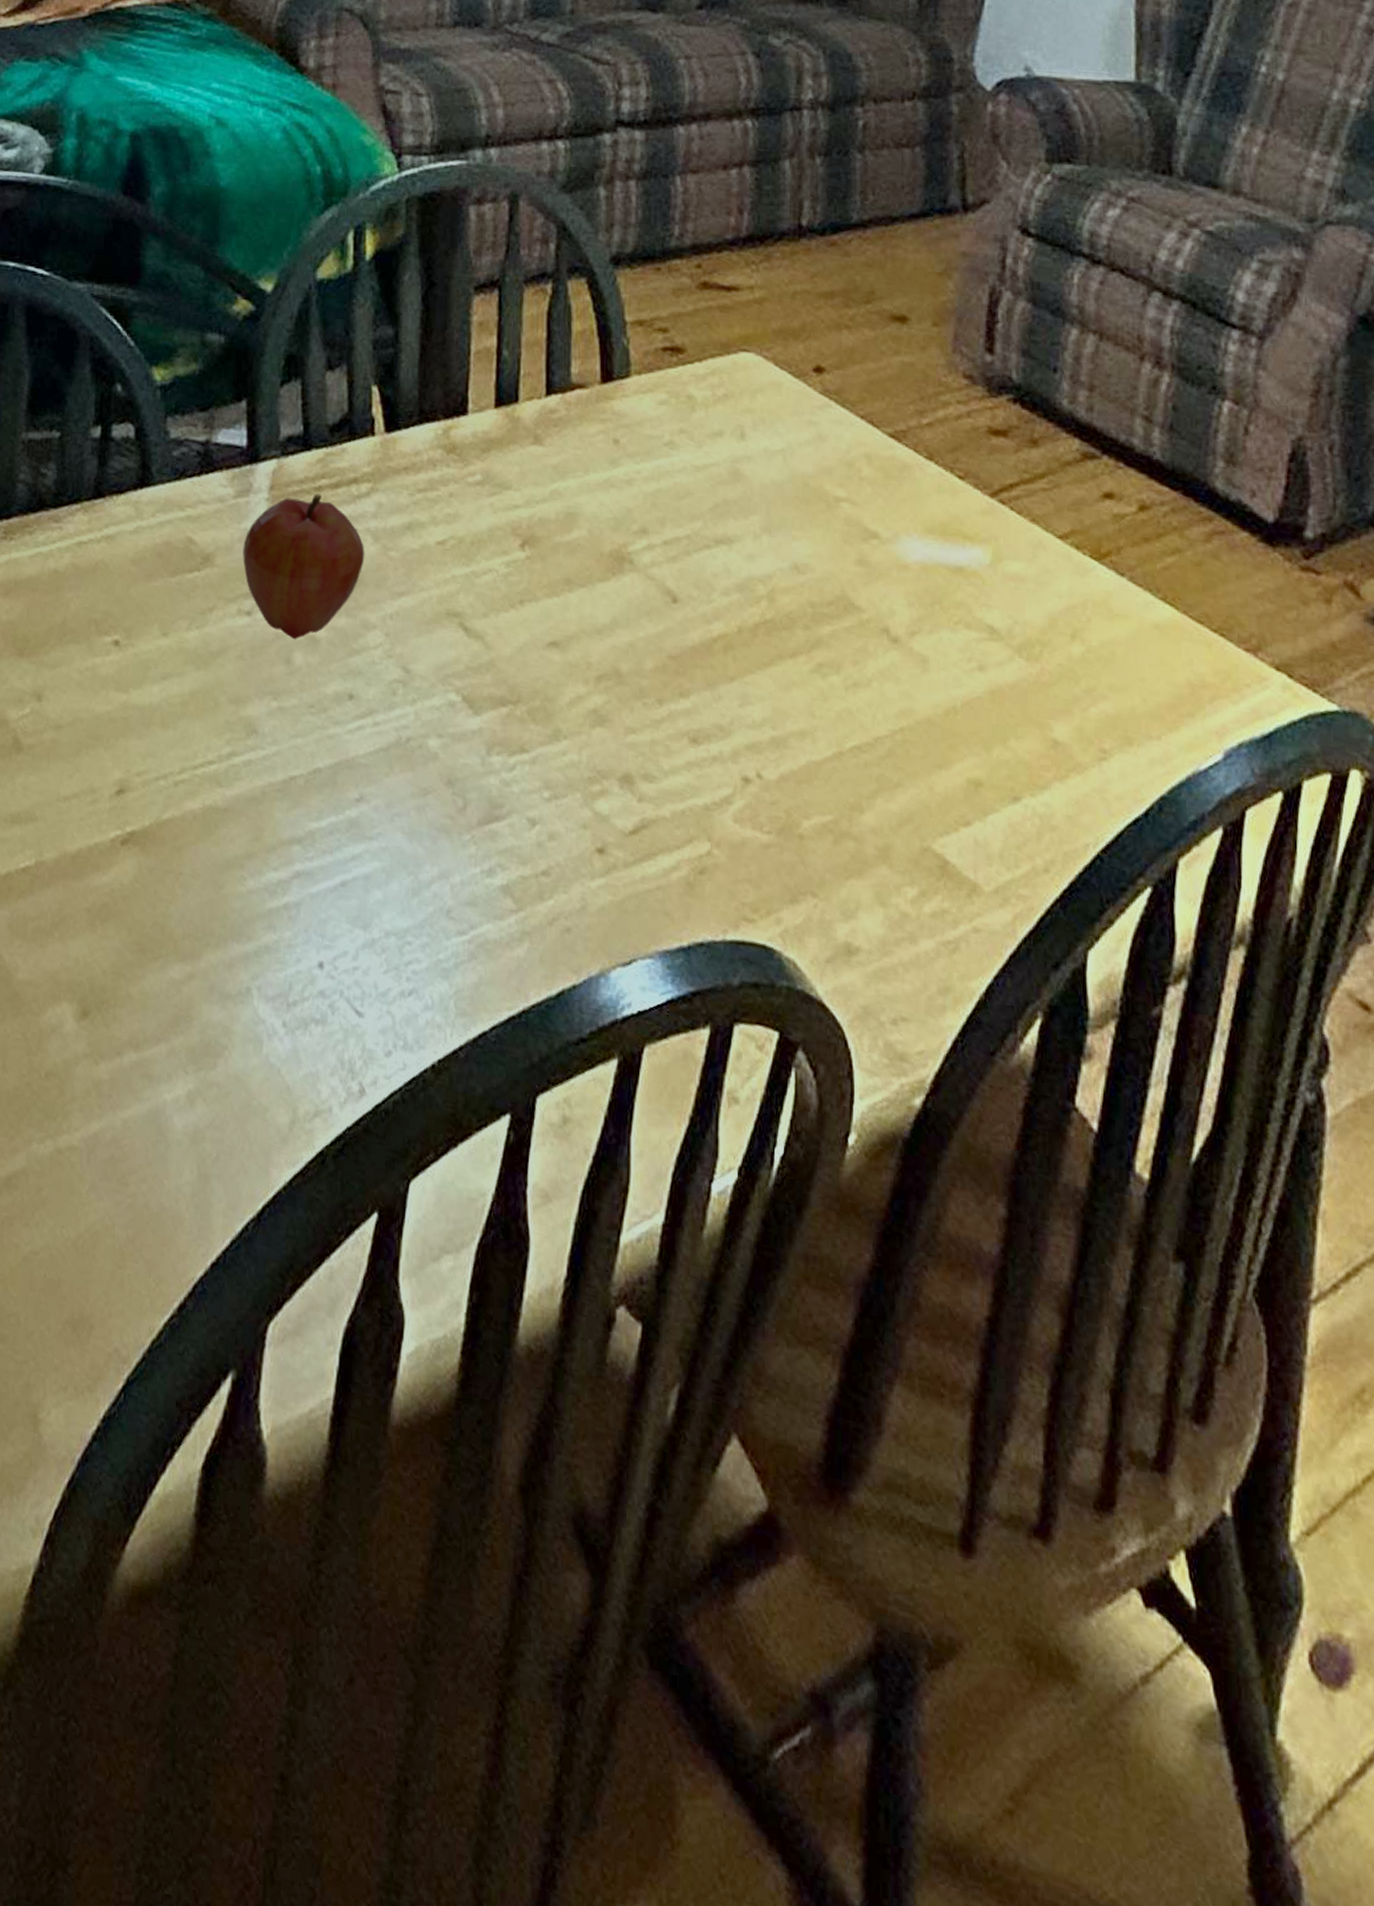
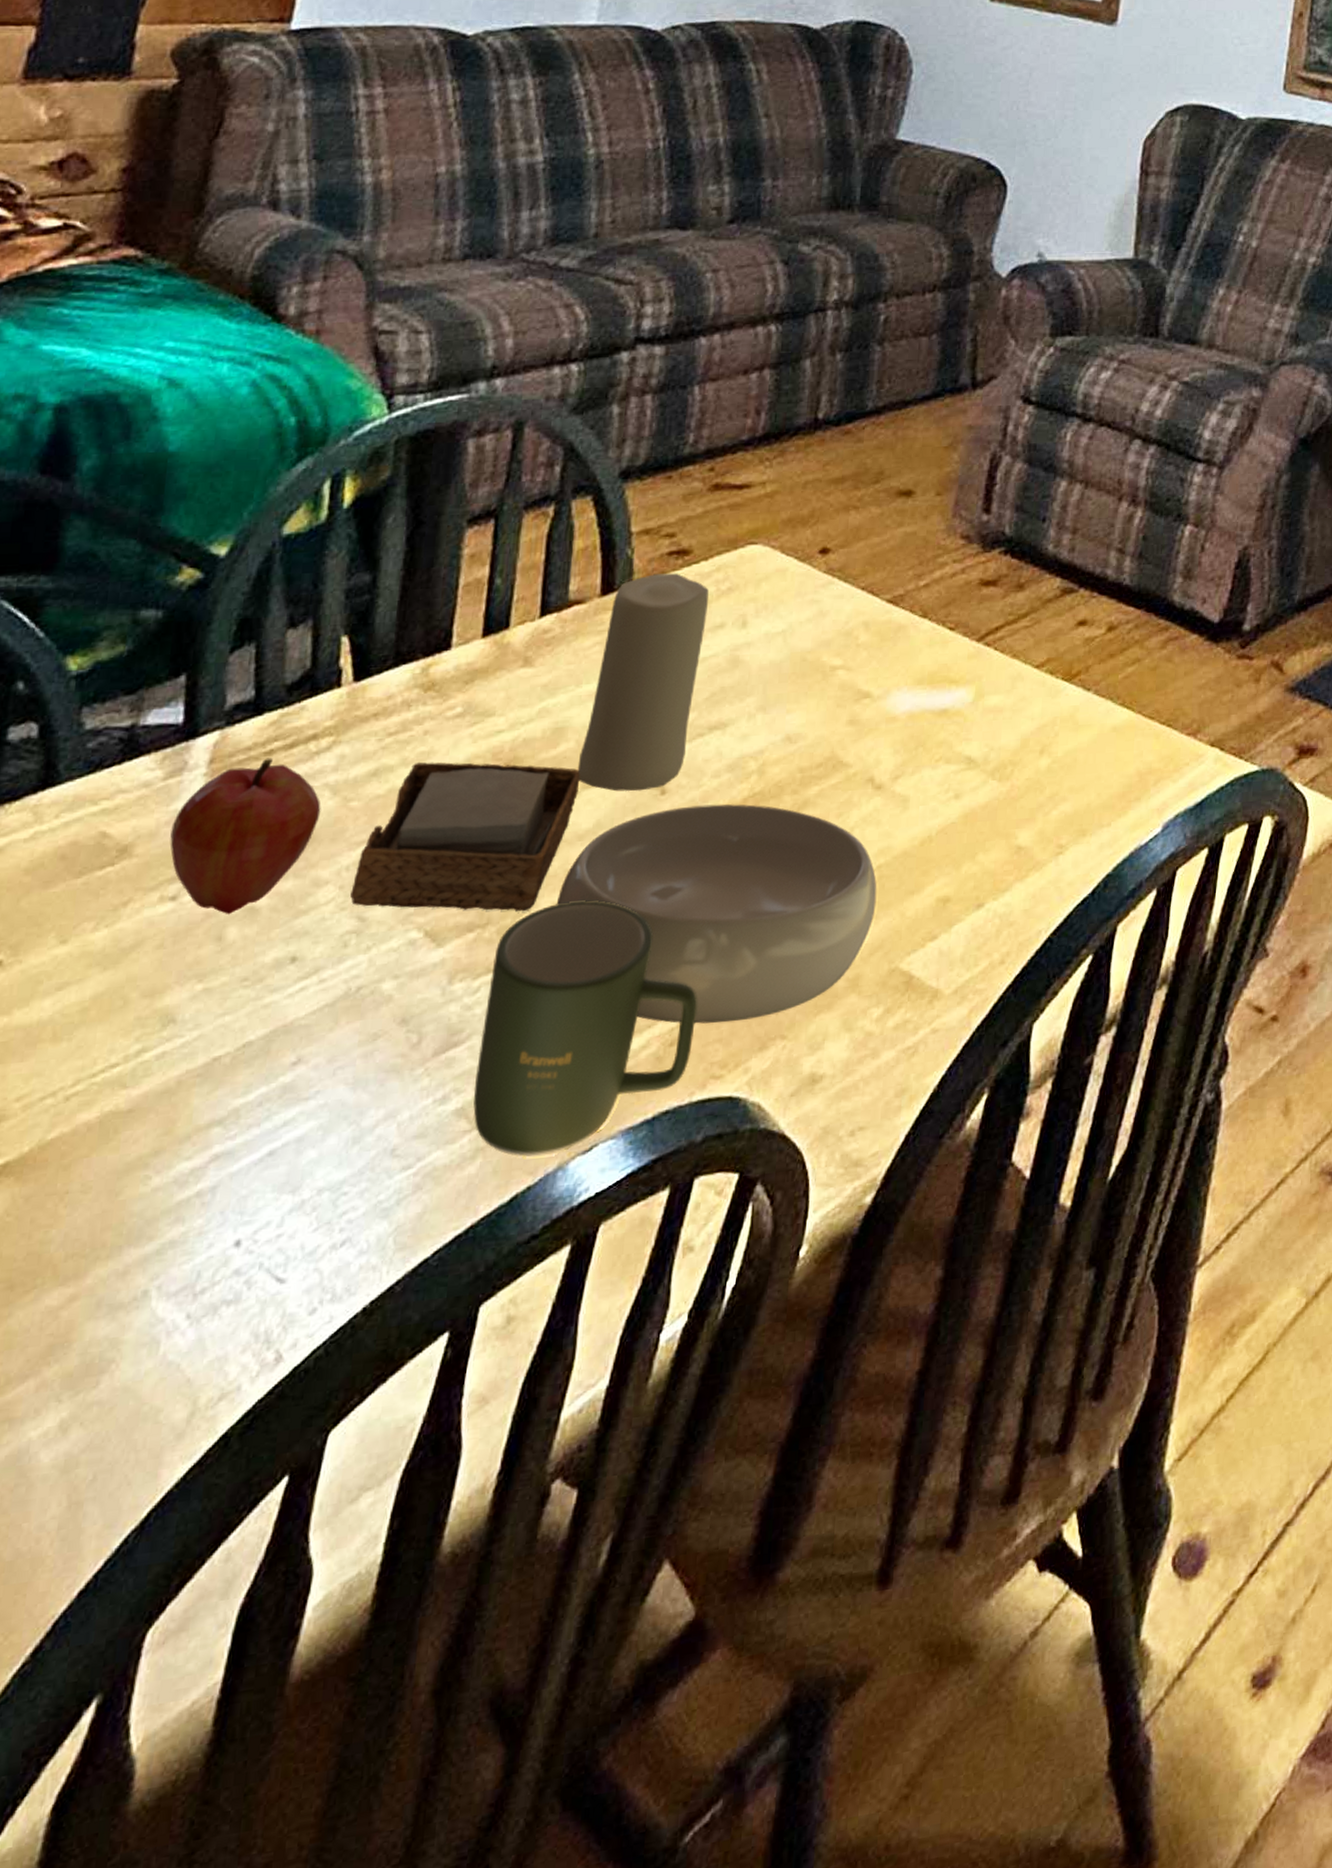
napkin holder: none [395,523,595,696] -> present [350,761,581,911]
mug: none [517,695,725,959] -> present [473,900,698,1157]
bowl: none [580,619,902,867] -> present [556,804,877,1024]
candle: none [591,368,706,595] -> present [577,573,709,792]

